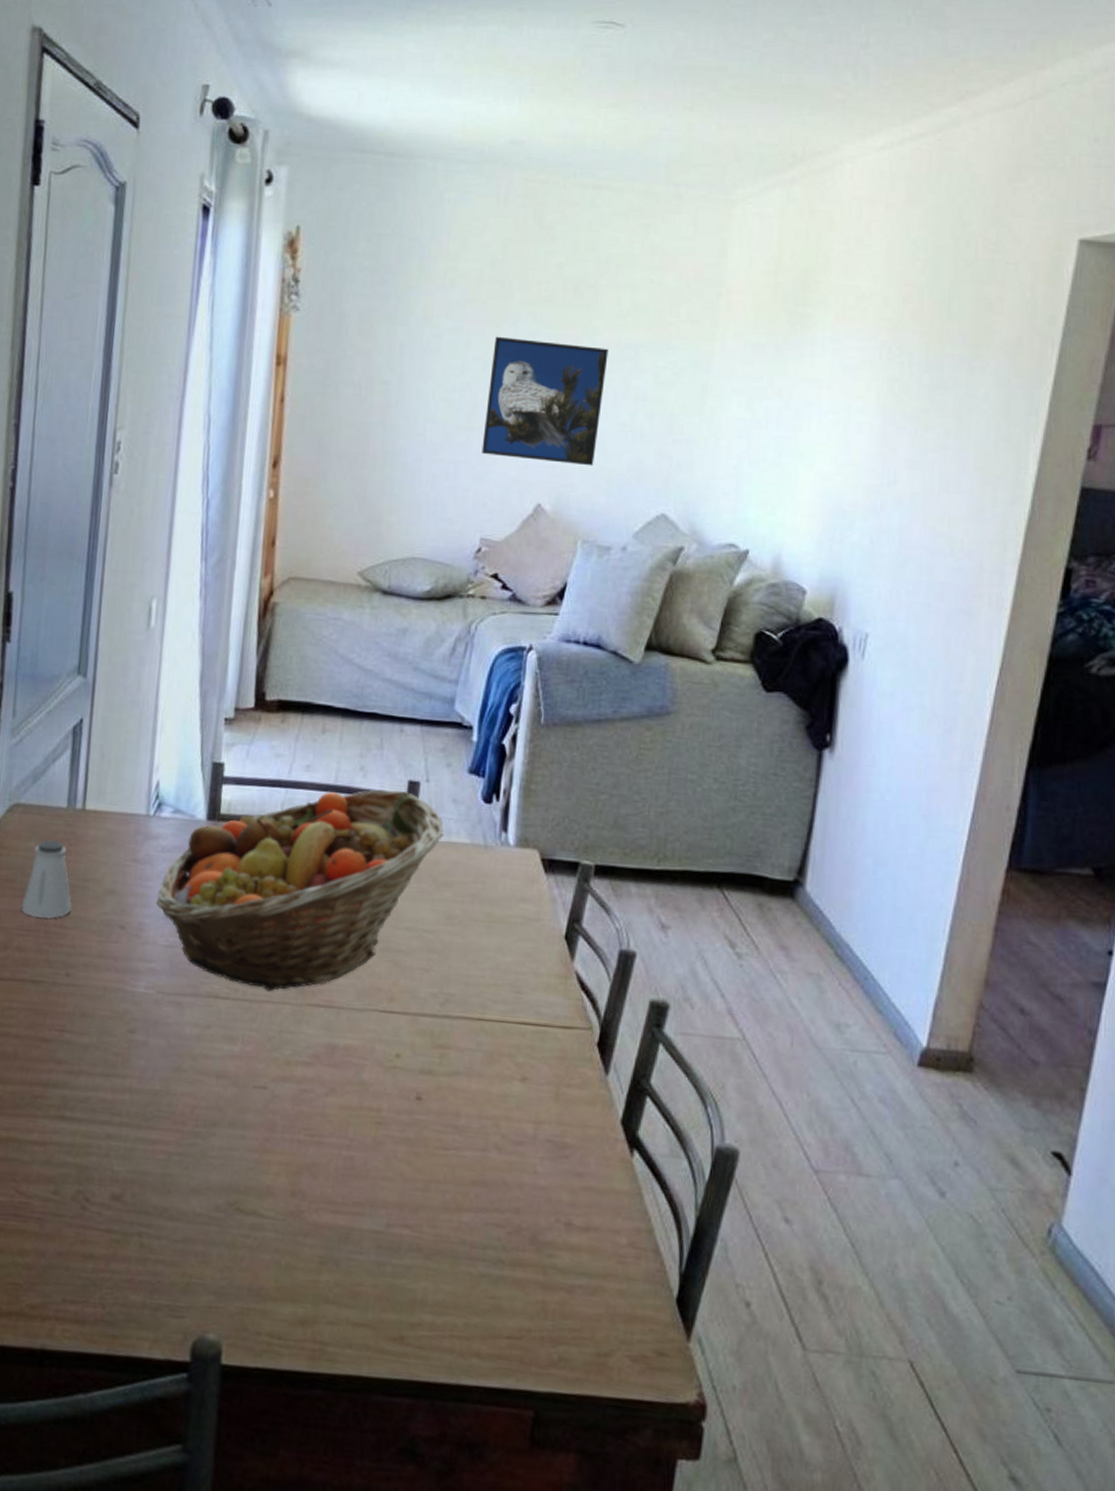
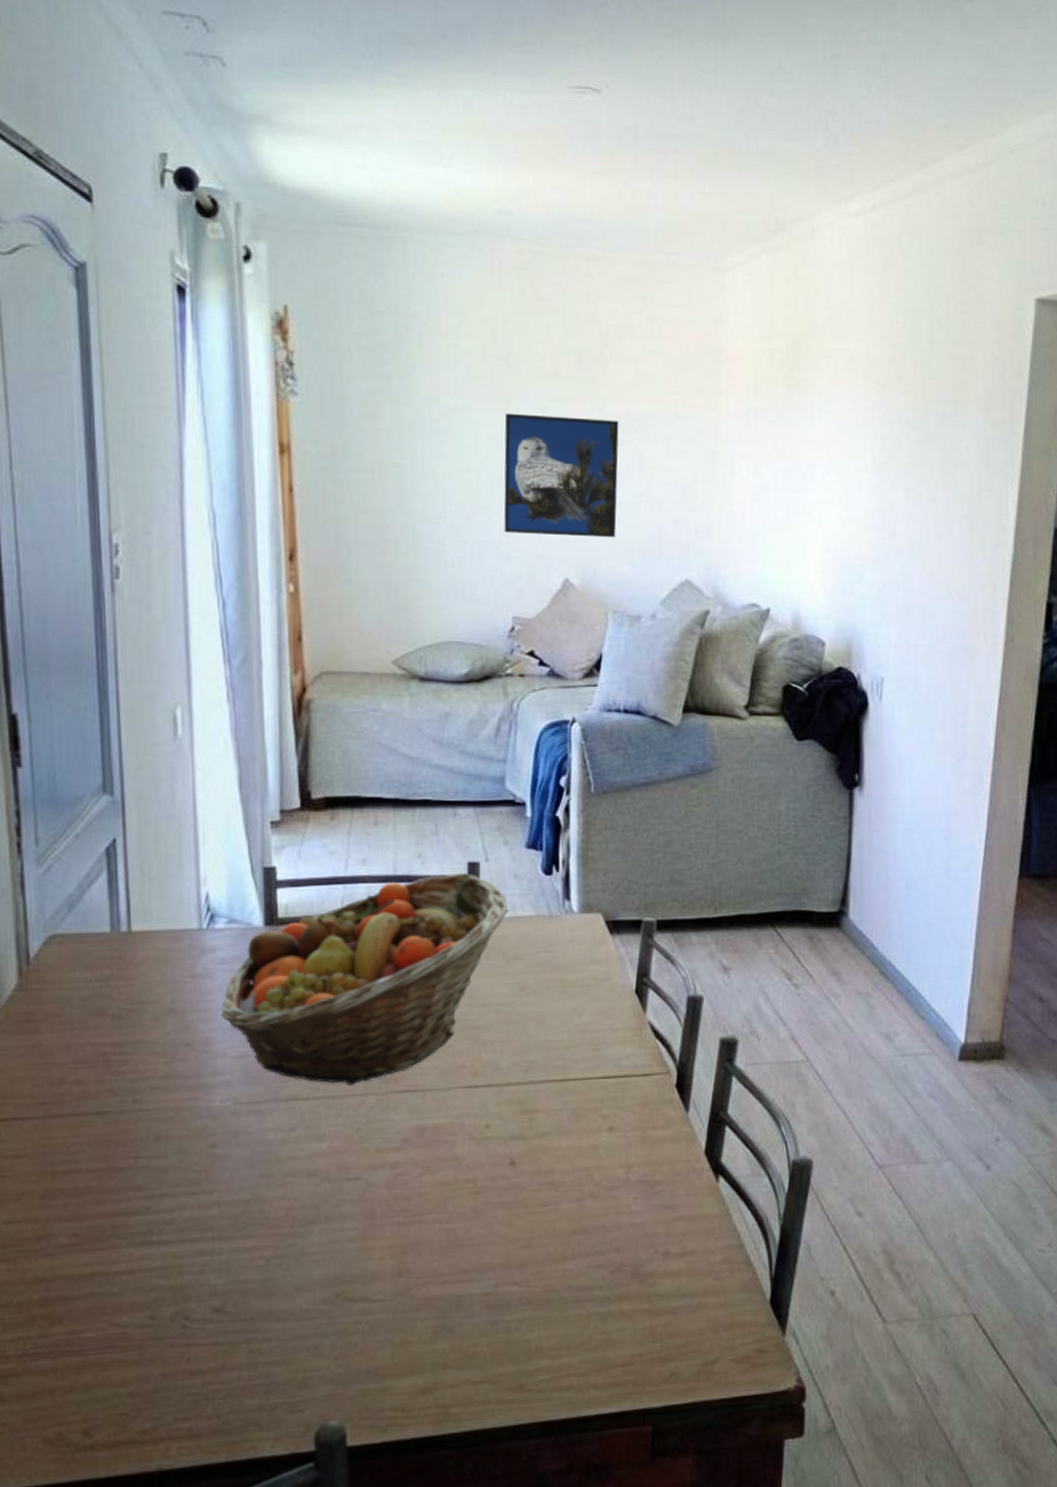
saltshaker: present [21,839,72,919] -> none [74,966,131,1048]

